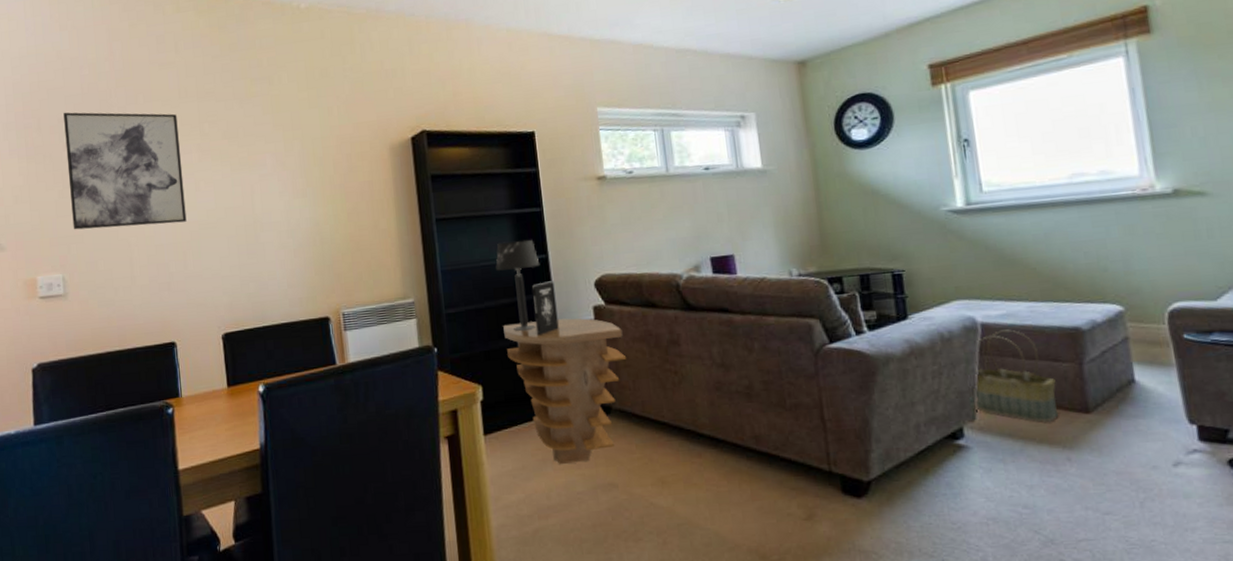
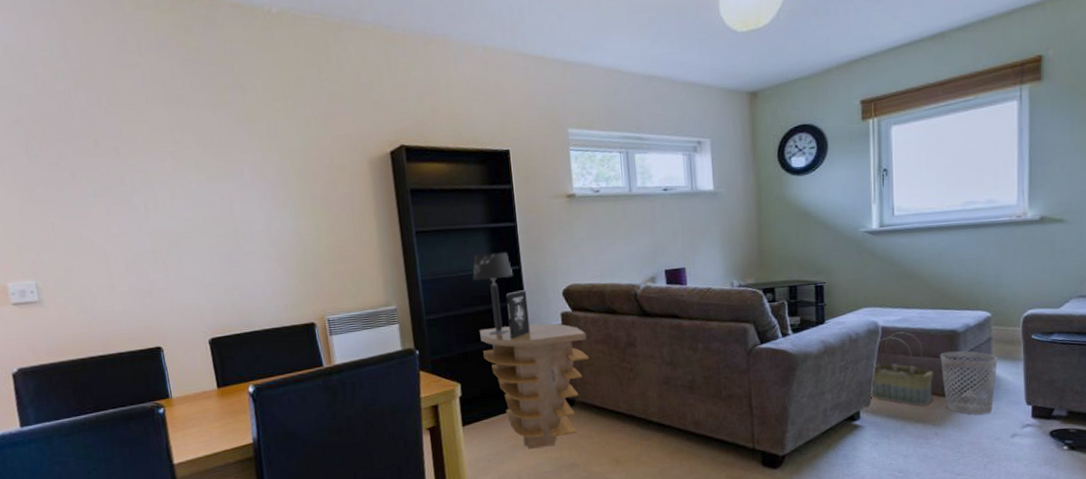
wall art: present [63,112,187,230] -> none [18,113,164,237]
wastebasket: none [1061,353,1142,435] -> present [940,351,998,415]

